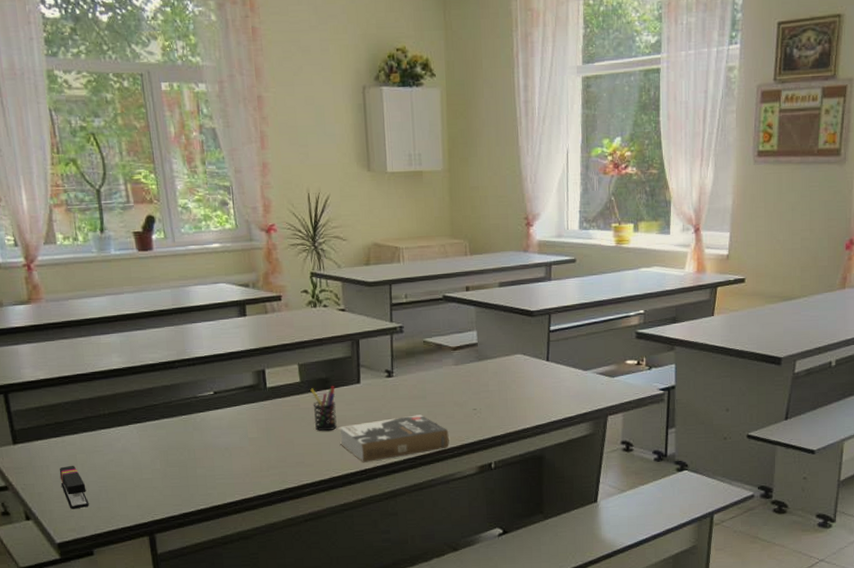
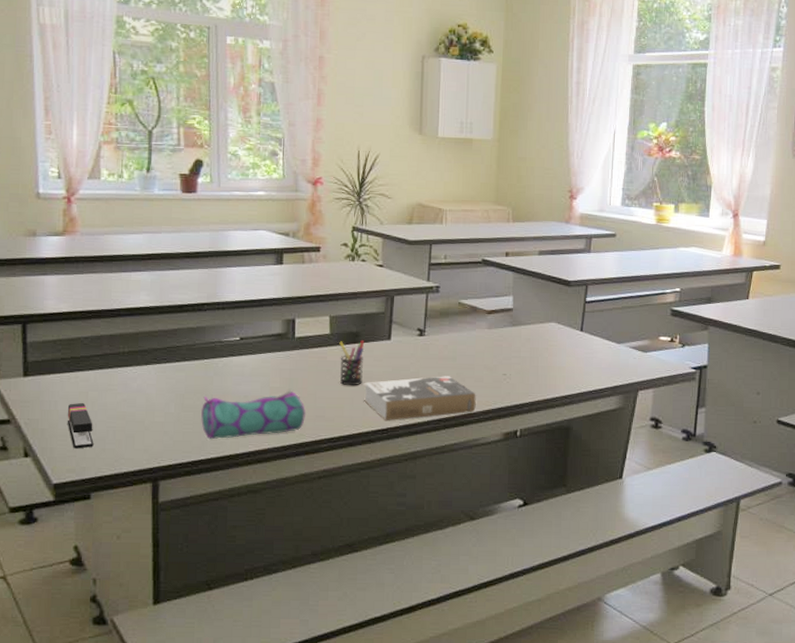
pencil case: none [186,440,286,492] -> present [201,390,306,440]

